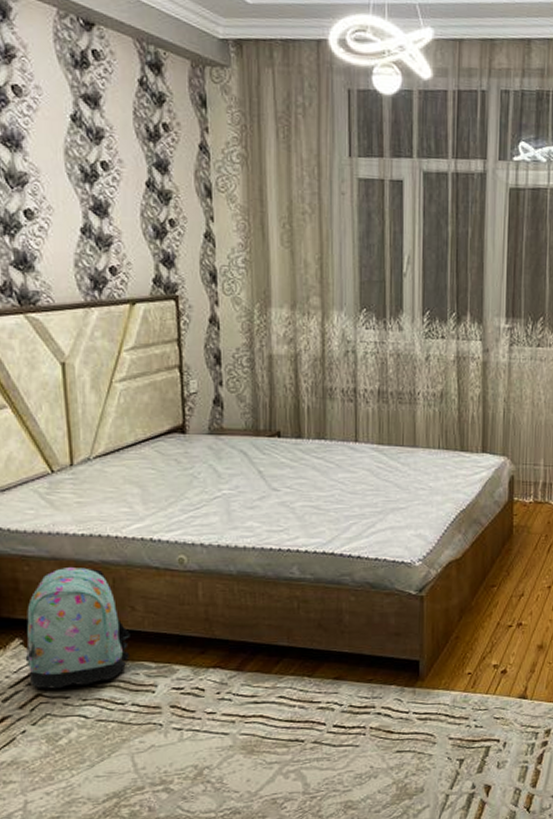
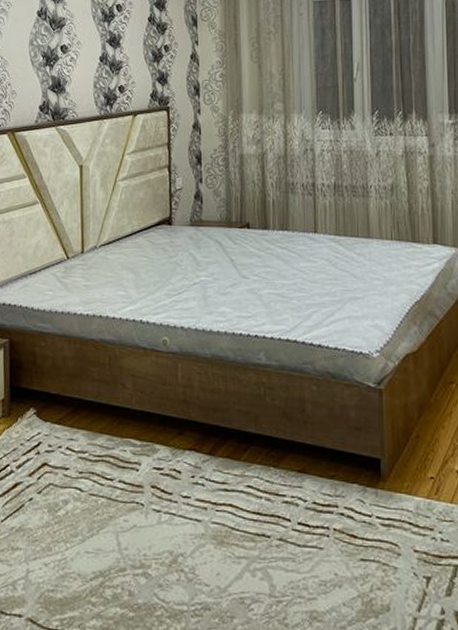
backpack: present [25,566,130,689] -> none [36,343,121,459]

